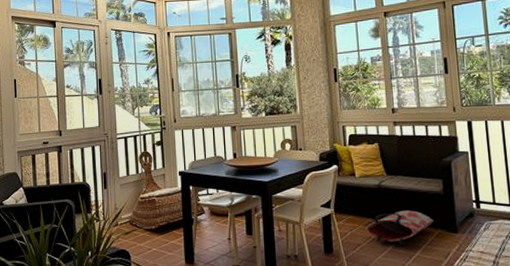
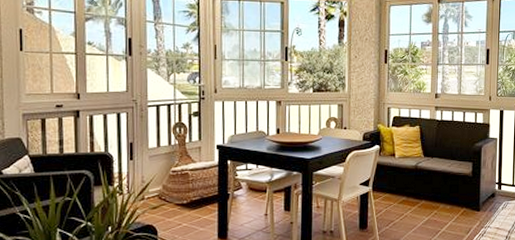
bag: present [367,210,434,245] -> none [401,190,461,221]

